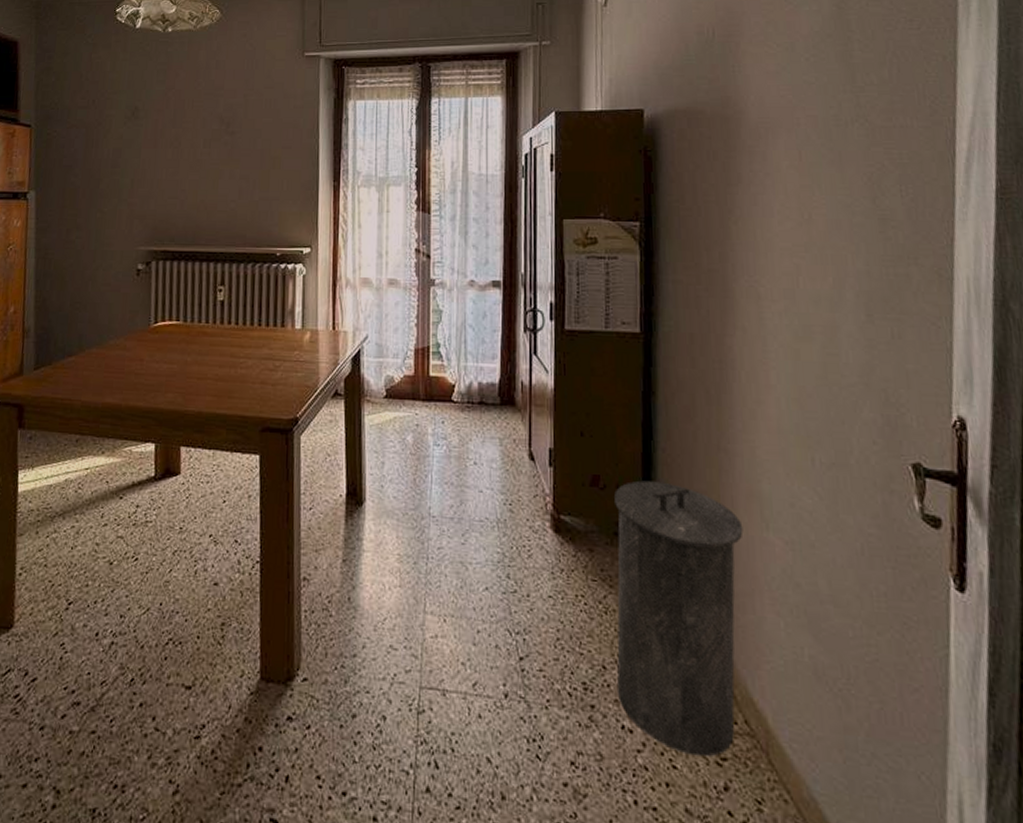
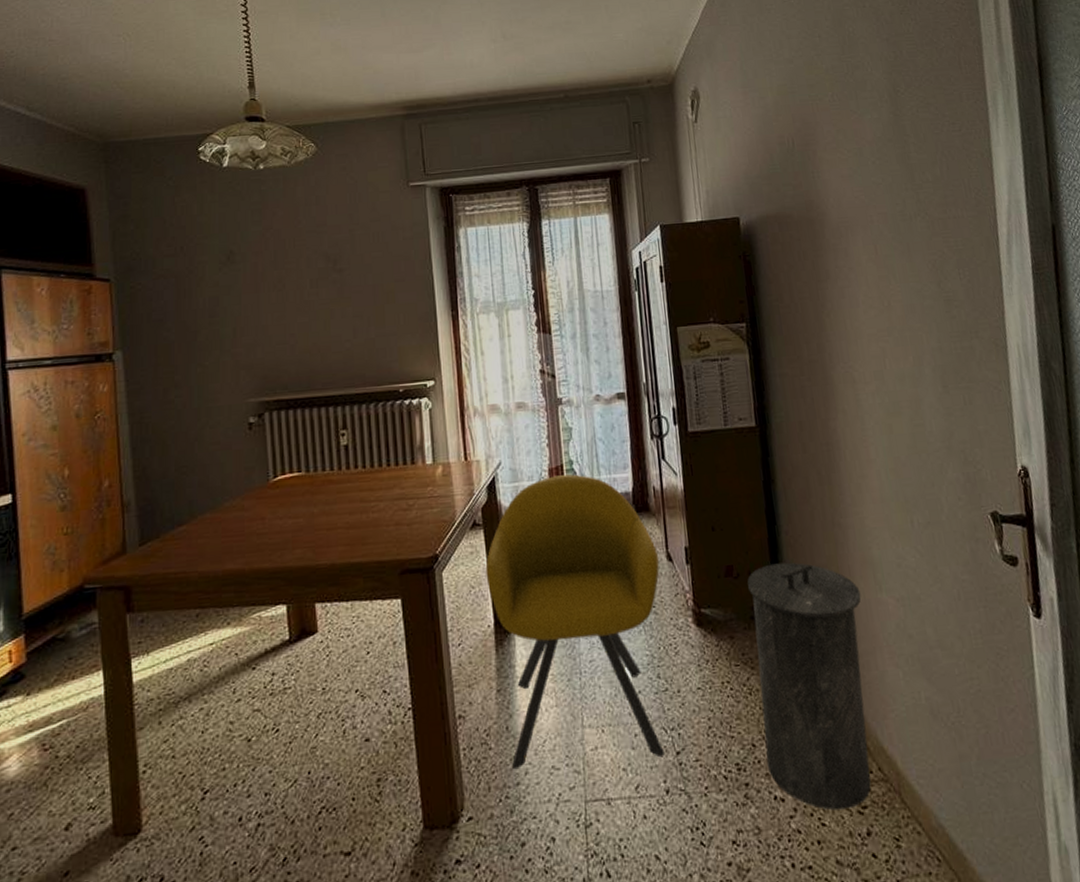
chair: none [342,357,521,660] -> present [485,474,664,770]

